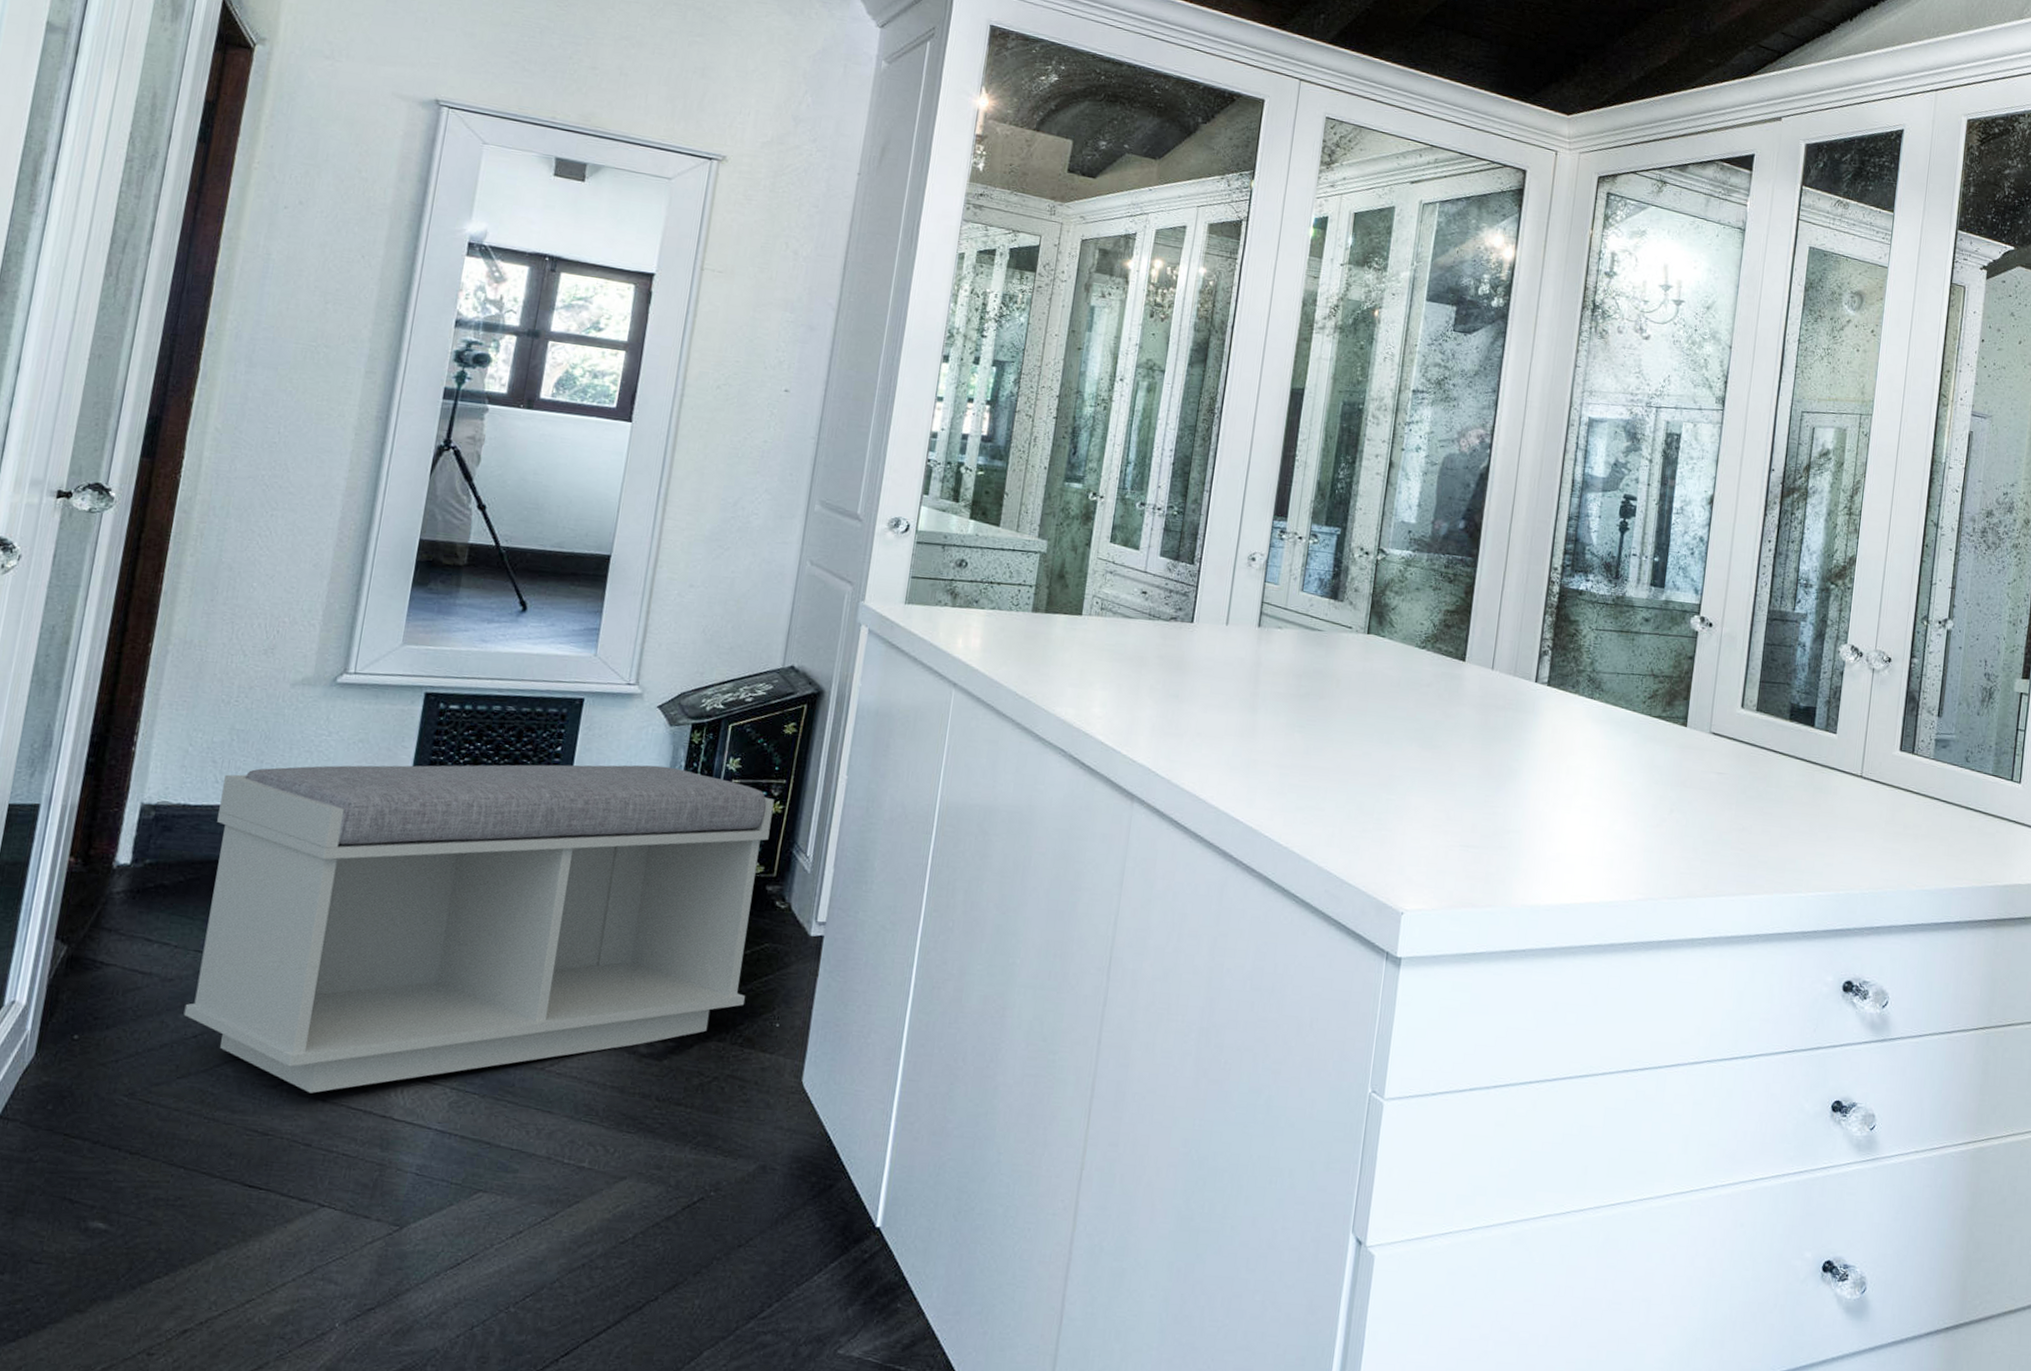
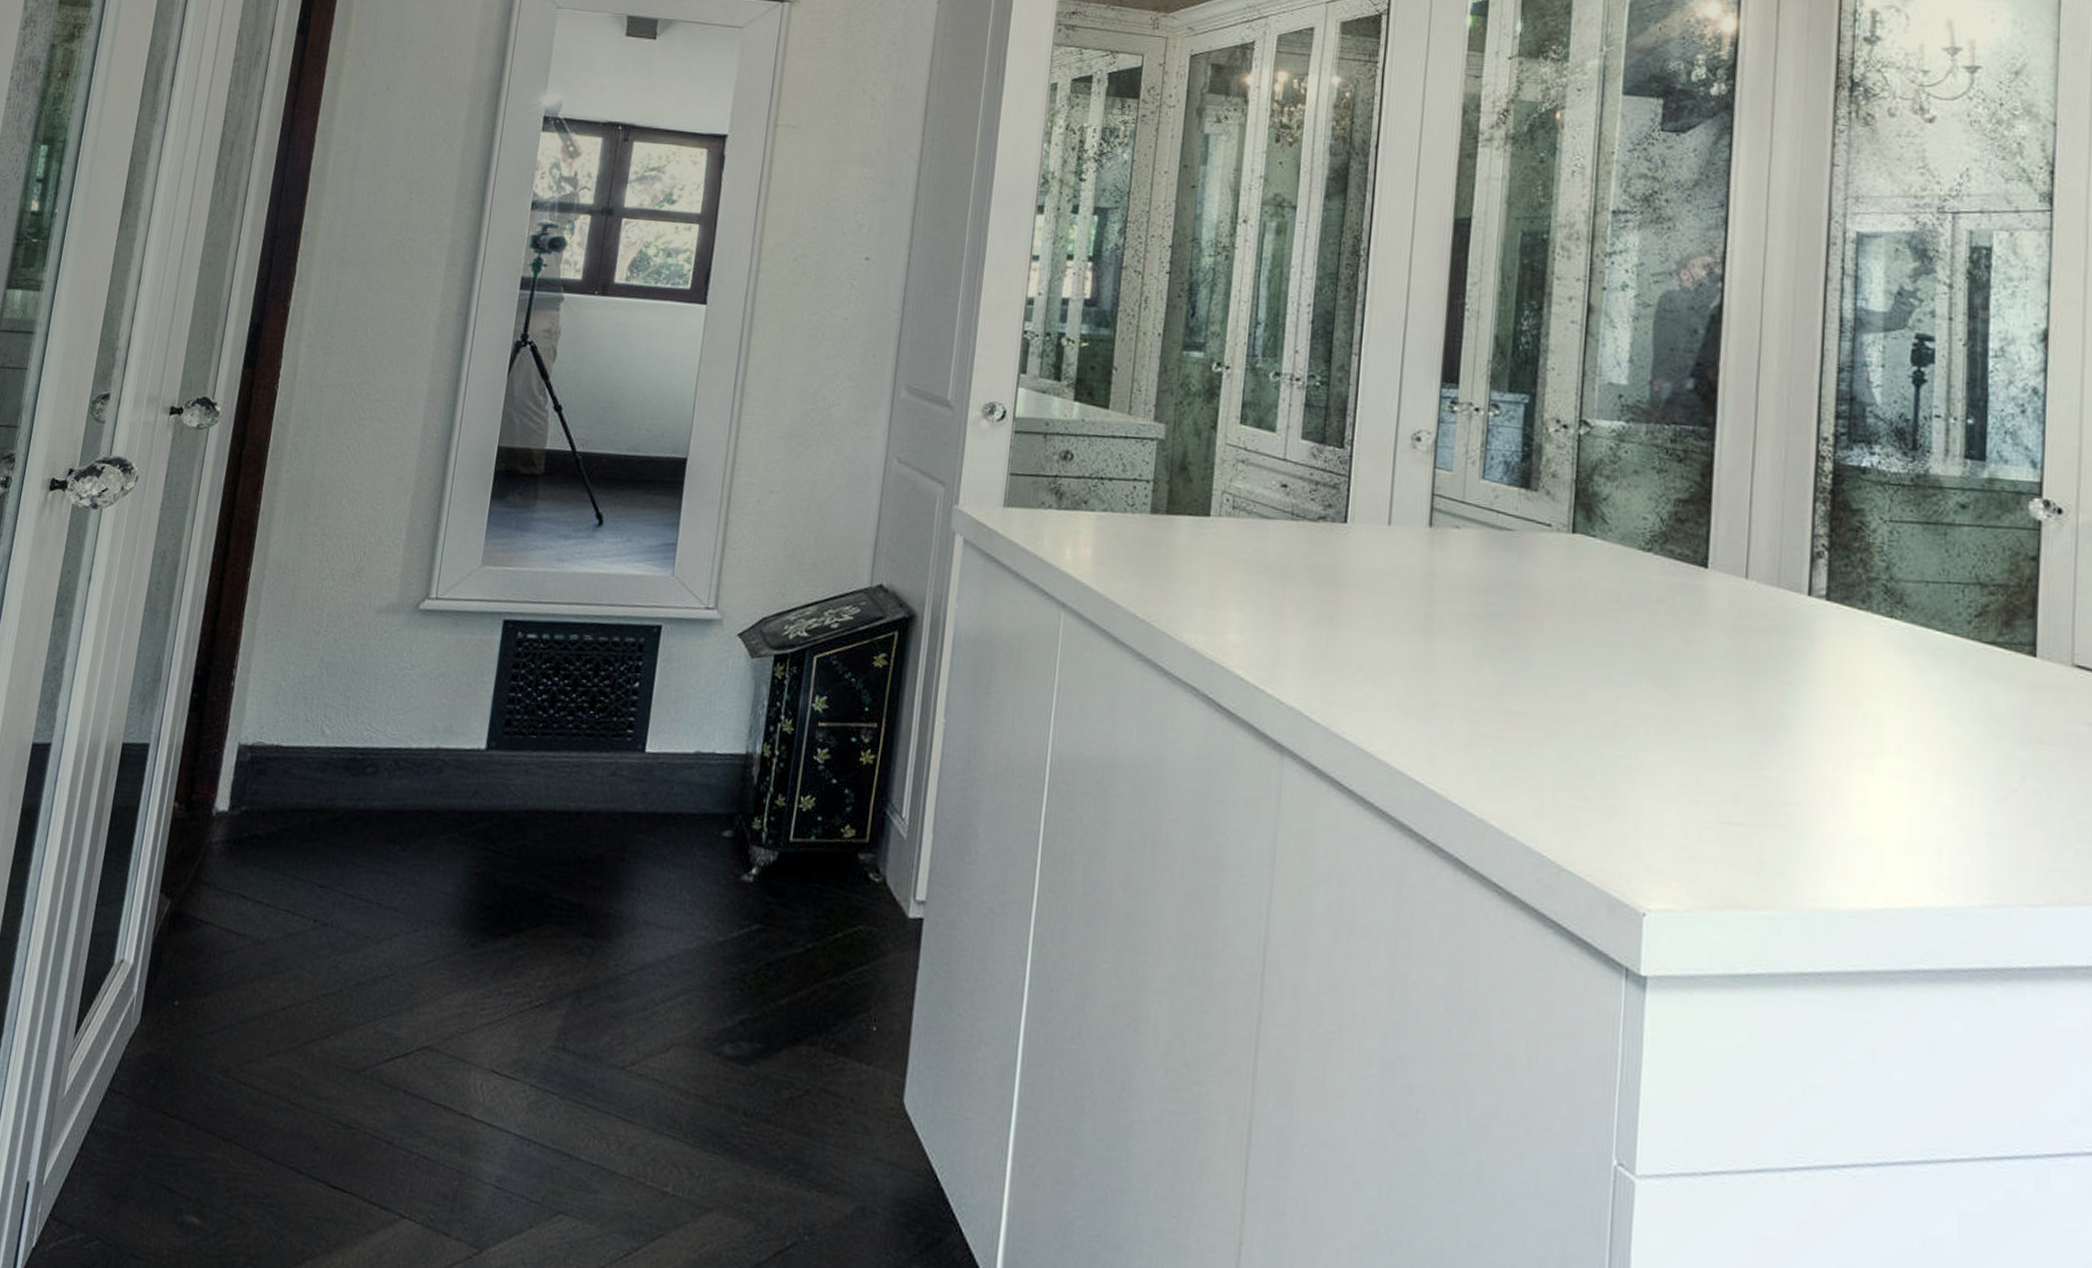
bench: present [183,764,775,1093] -> none [274,702,865,1082]

